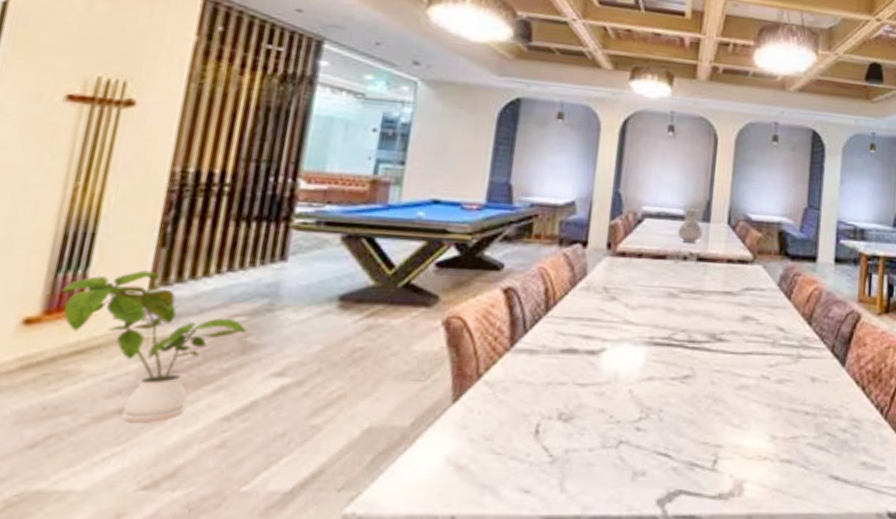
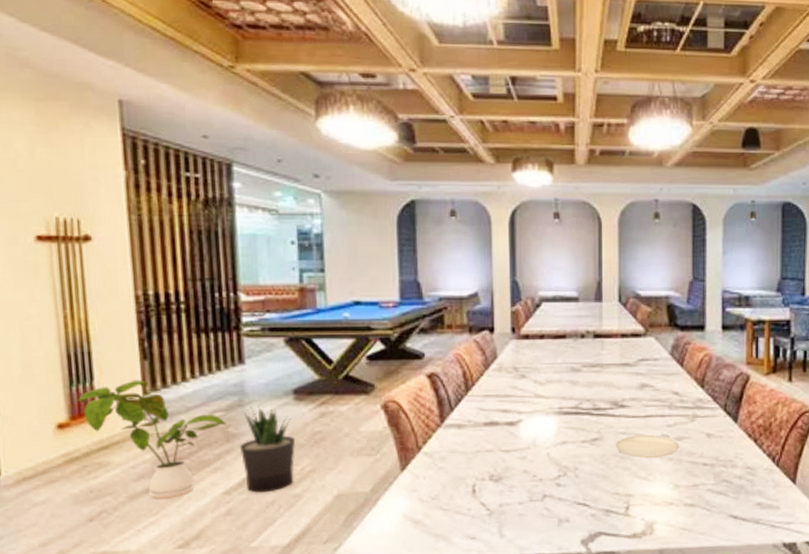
planter: none [253,312,330,421] -> present [239,406,296,493]
vase: present [678,208,703,243] -> none [574,290,597,322]
plate: none [708,374,780,402] -> present [615,434,679,458]

